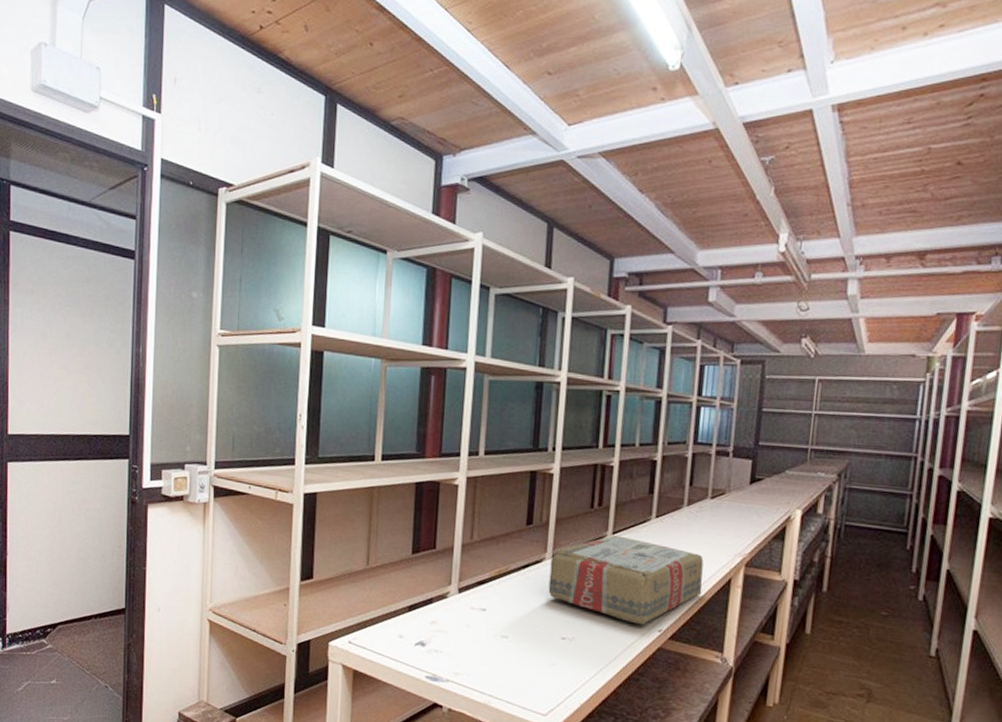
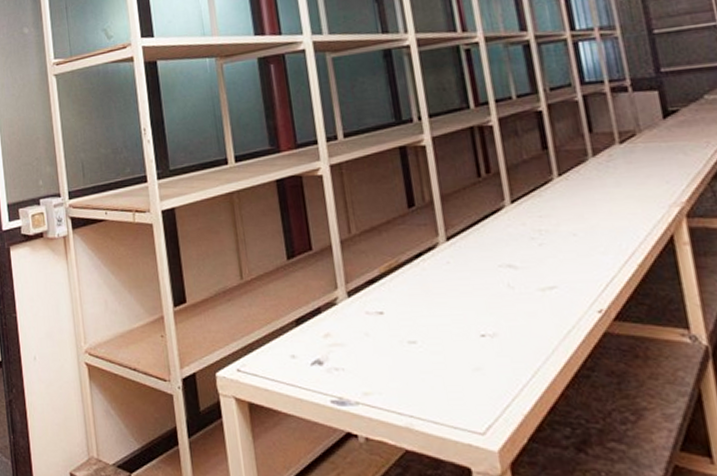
carton: present [548,535,704,625] -> none [445,204,641,307]

